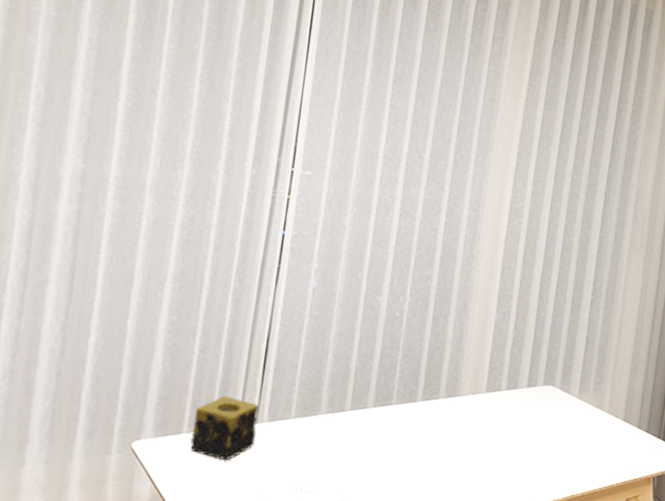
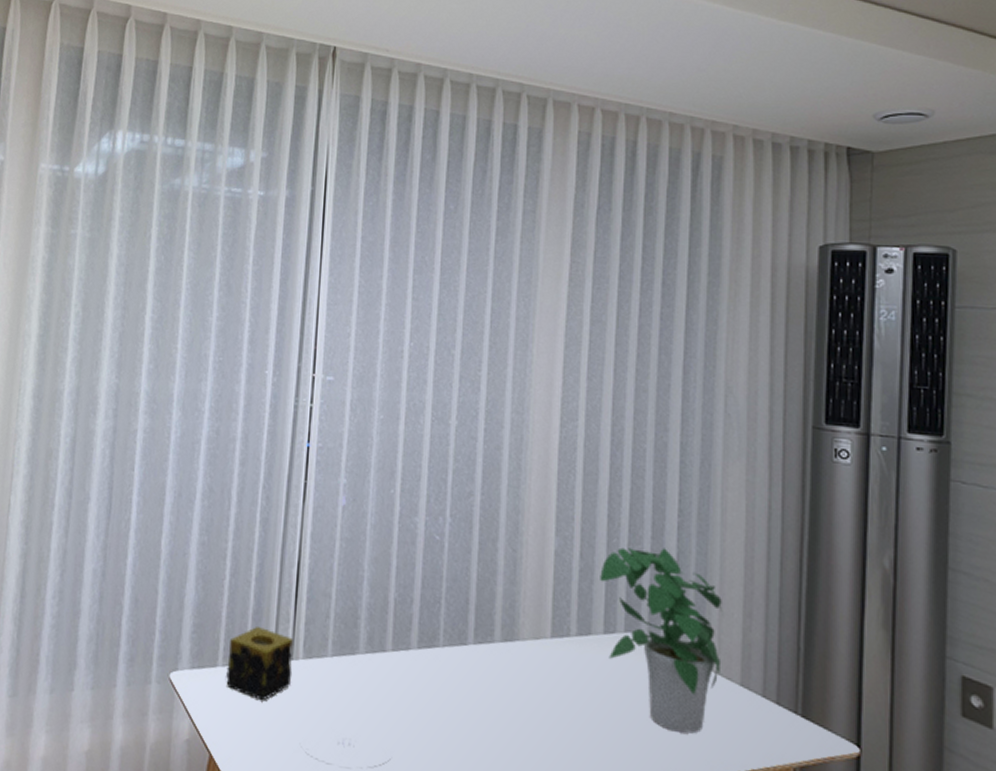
potted plant: none [528,319,617,459] -> present [600,547,722,734]

